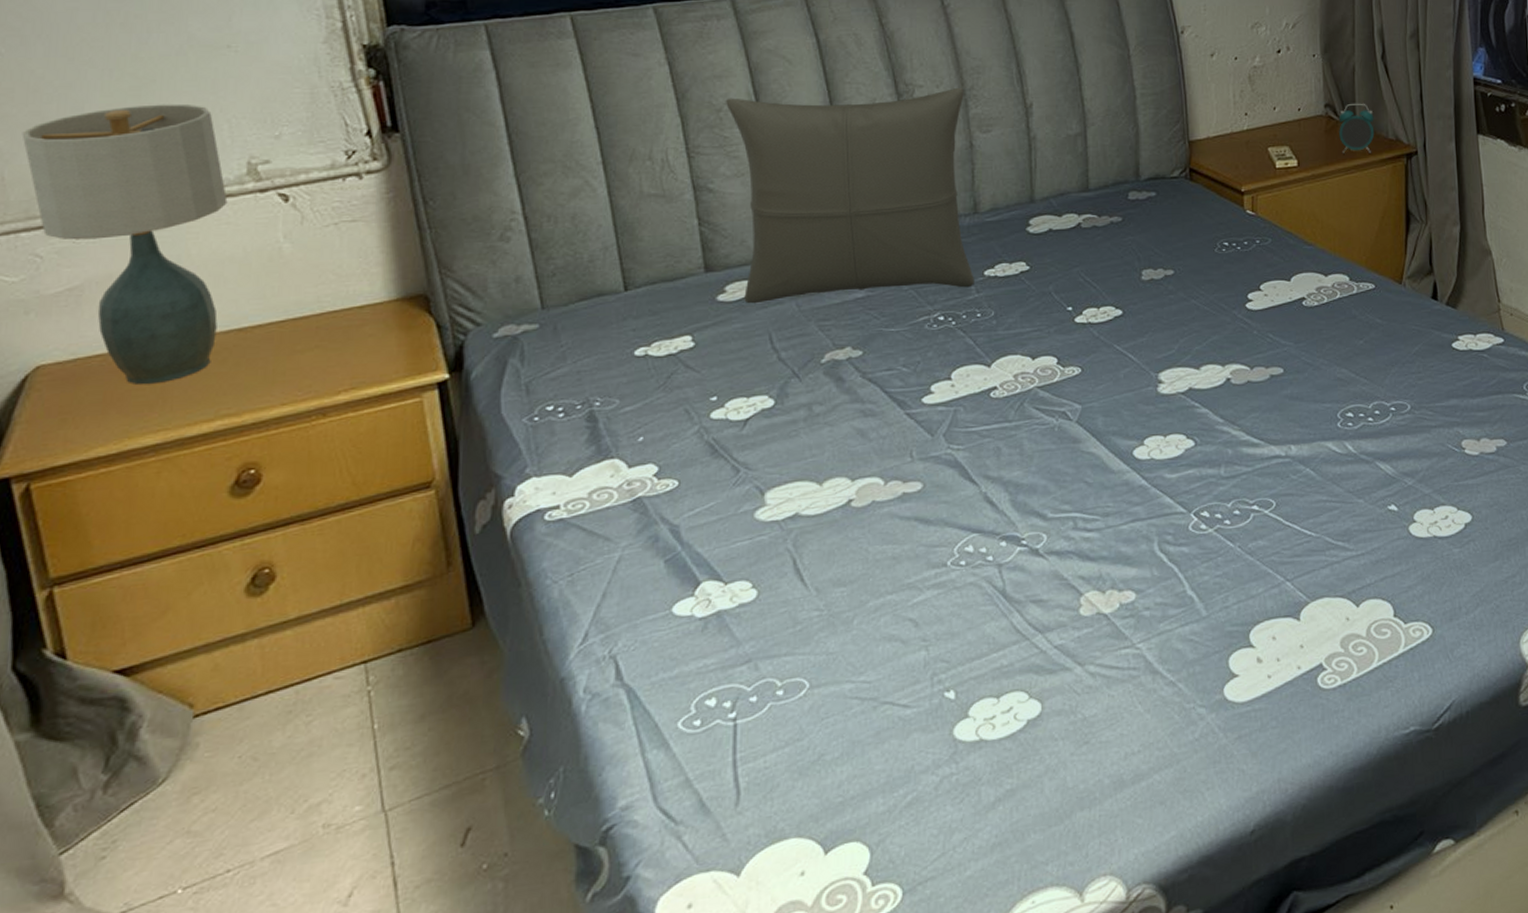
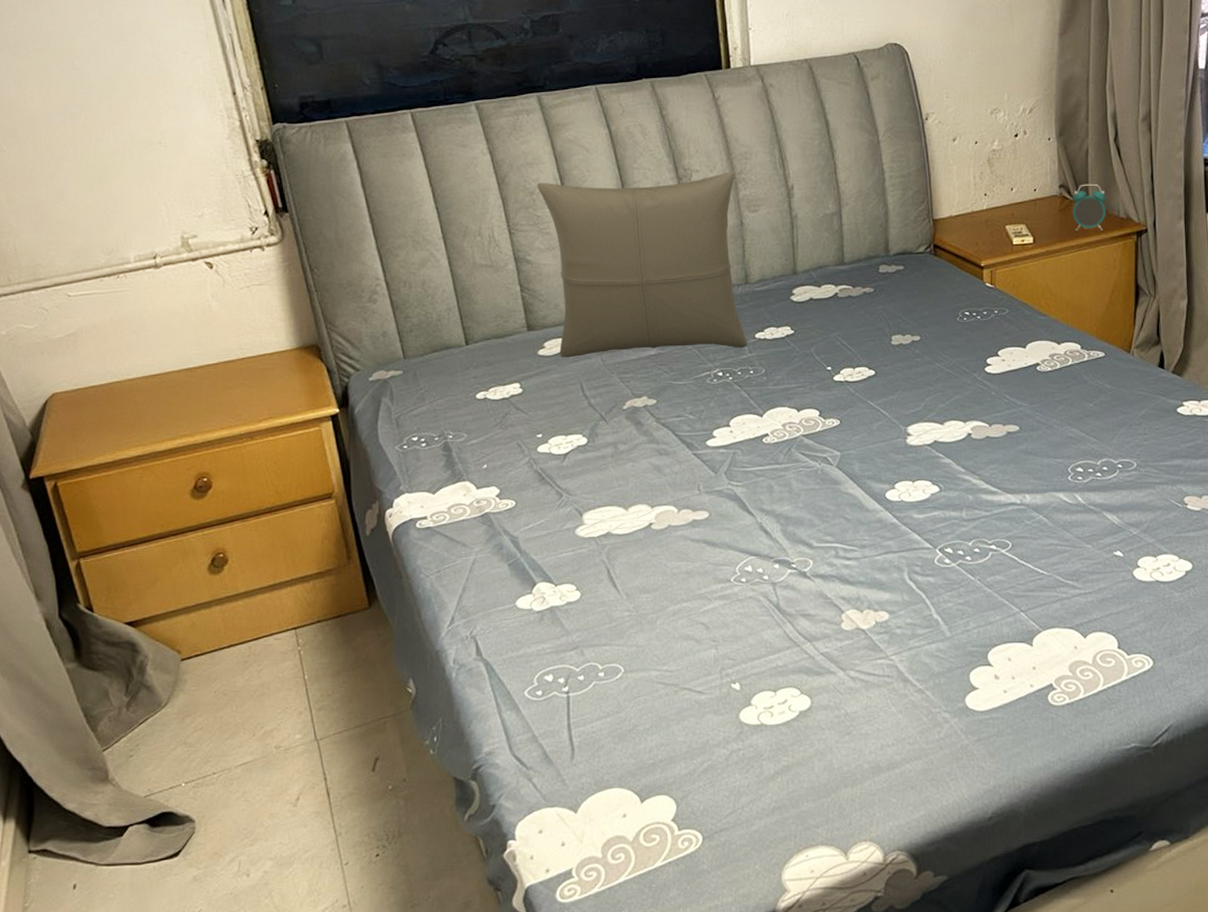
table lamp: present [22,103,228,386] -> none [24,189,171,411]

